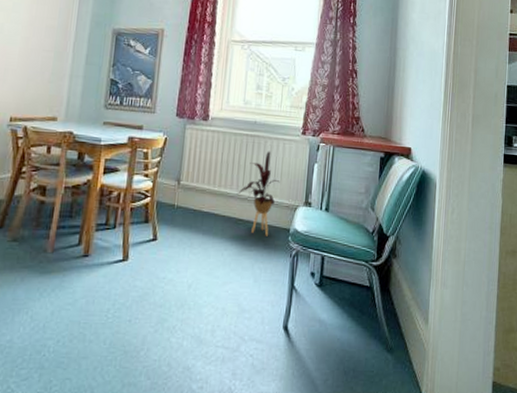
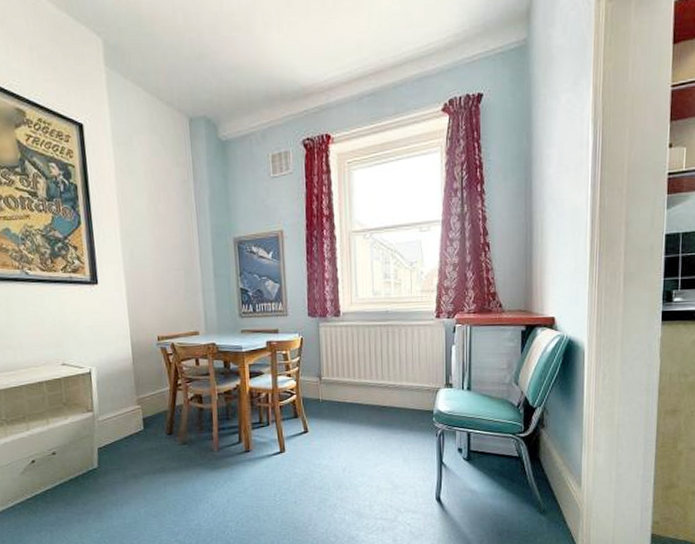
house plant: present [236,151,280,236] -> none [377,338,419,420]

